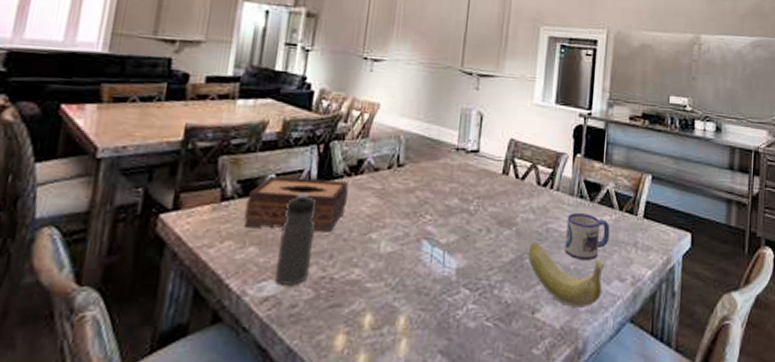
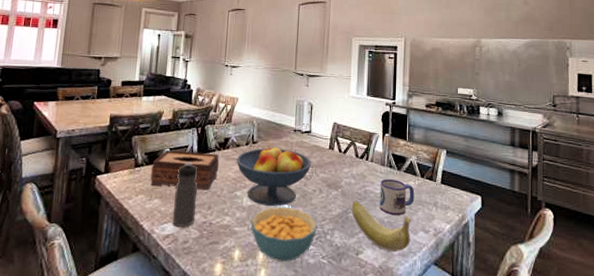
fruit bowl: none [373,169,479,252] -> present [236,145,312,206]
cereal bowl: none [389,252,482,328] -> present [250,206,317,262]

